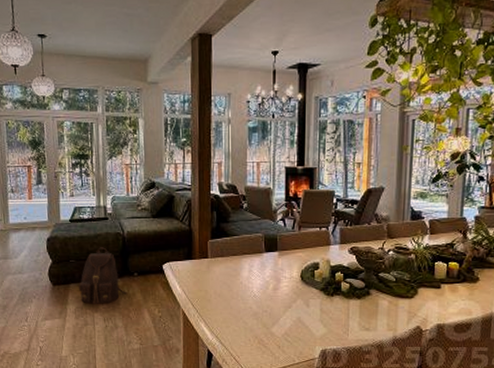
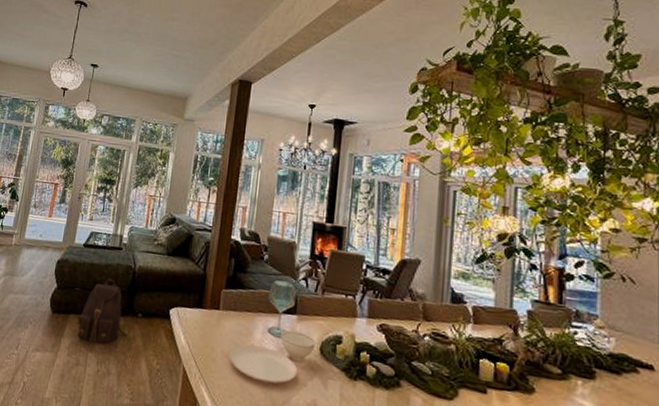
plate: none [221,283,283,311] -> present [228,344,298,385]
wine glass: none [250,223,276,273] -> present [267,280,296,338]
bowl: none [266,264,296,290] -> present [281,329,316,363]

